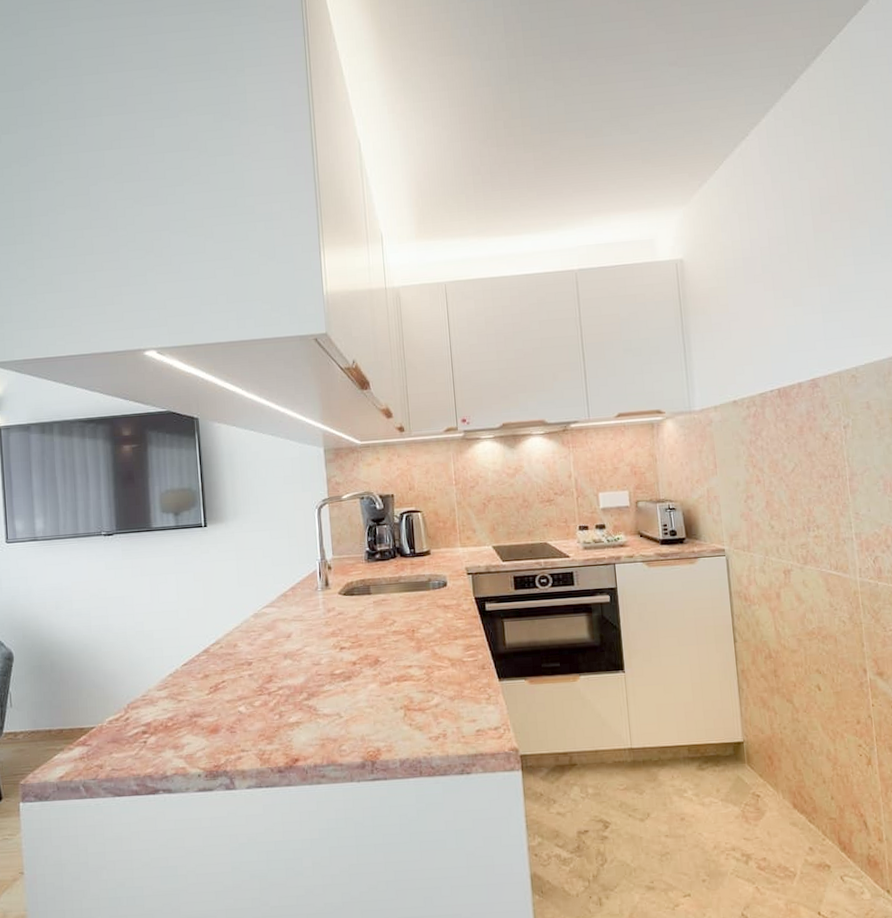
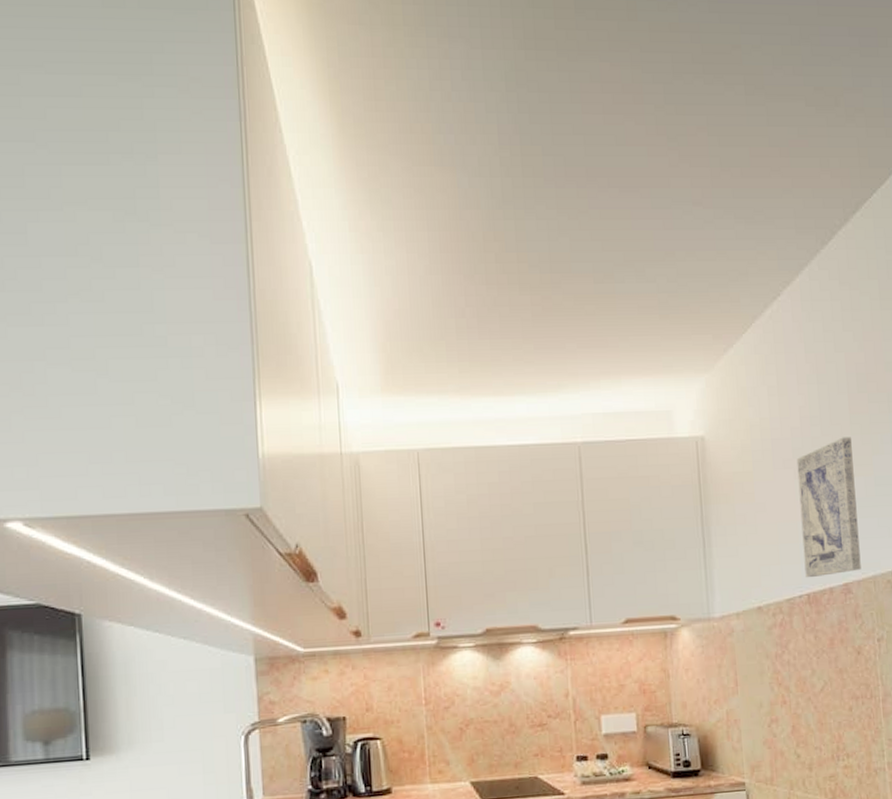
wall art: none [766,252,827,375] -> present [796,437,861,578]

